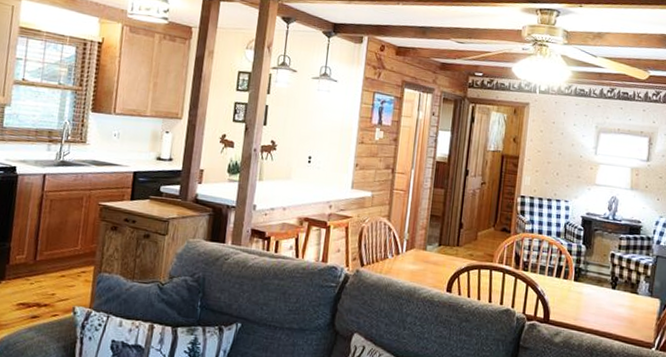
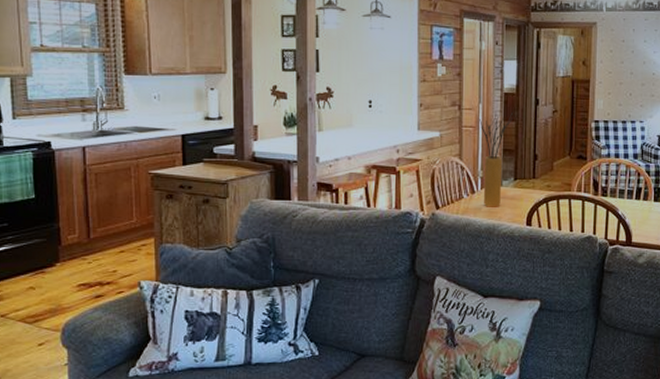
vase: none [407,180,443,271] -> present [479,112,513,207]

